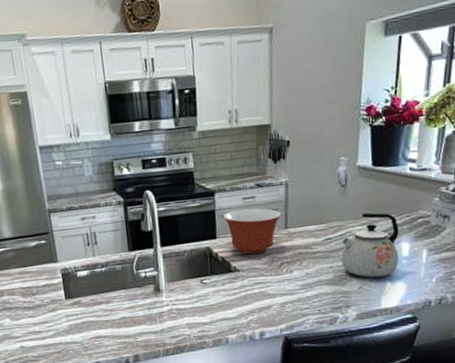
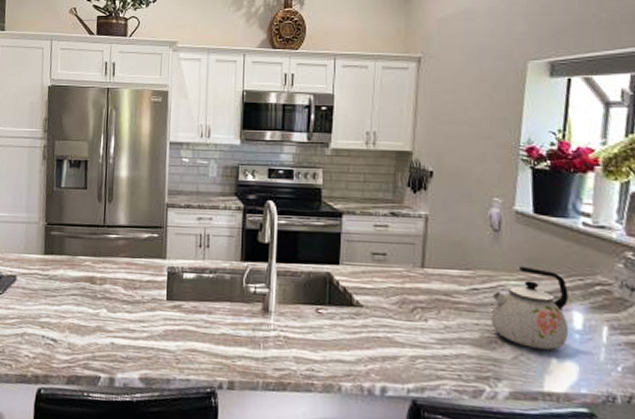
mixing bowl: present [223,208,282,255] -> none [350,236,418,291]

